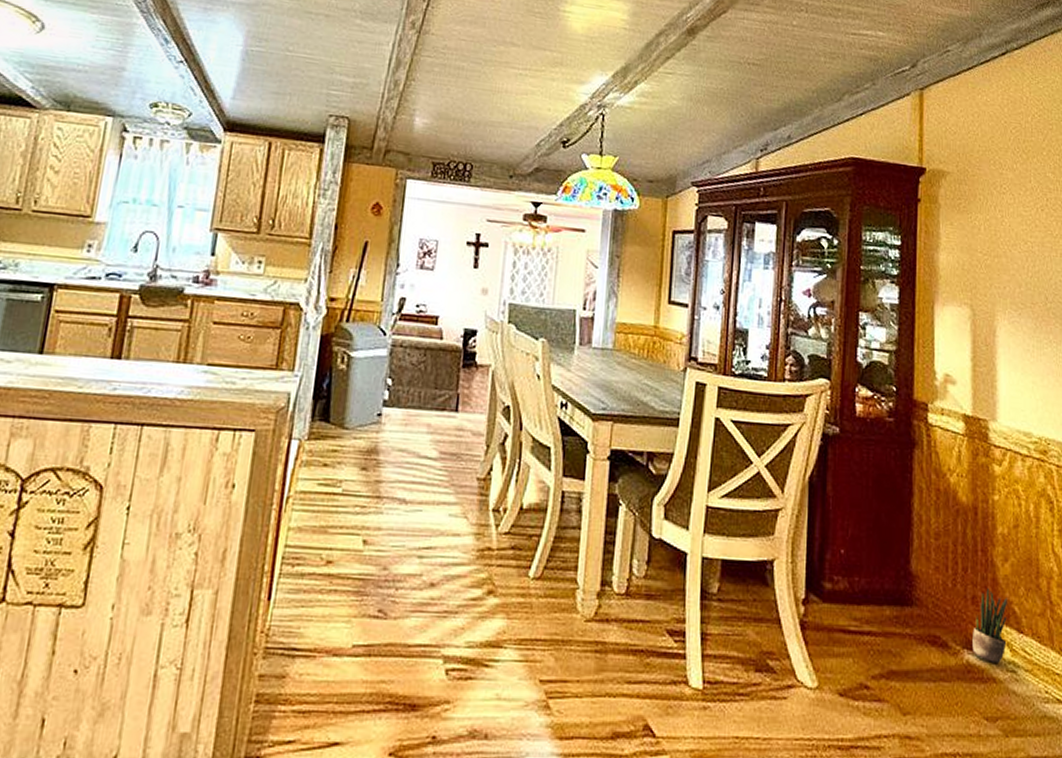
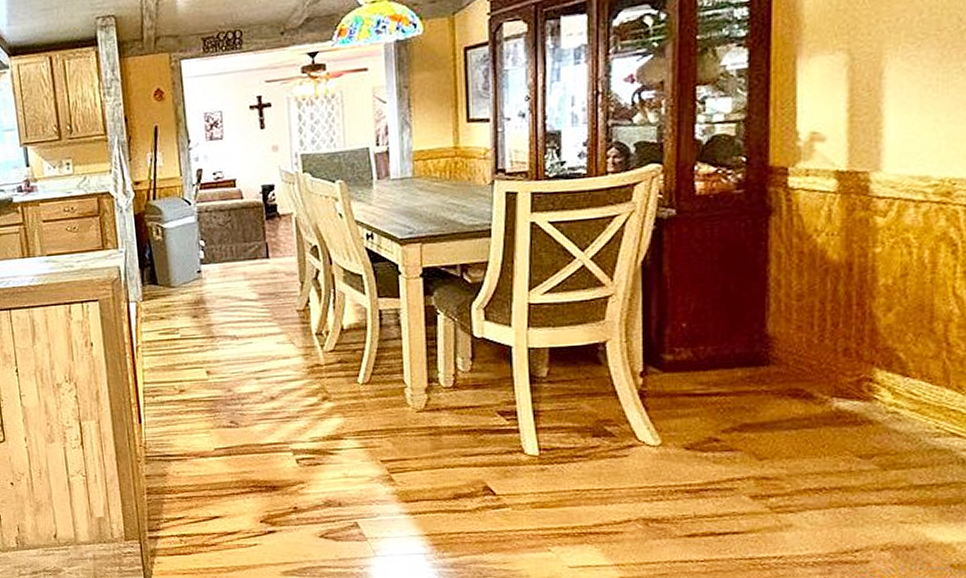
potted plant: present [972,588,1009,663] -> none [843,339,891,407]

